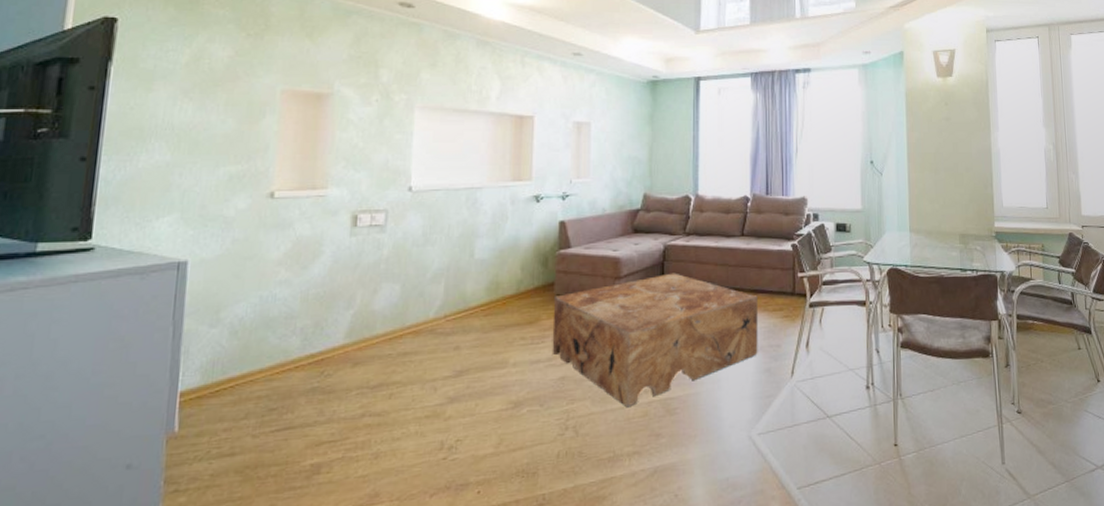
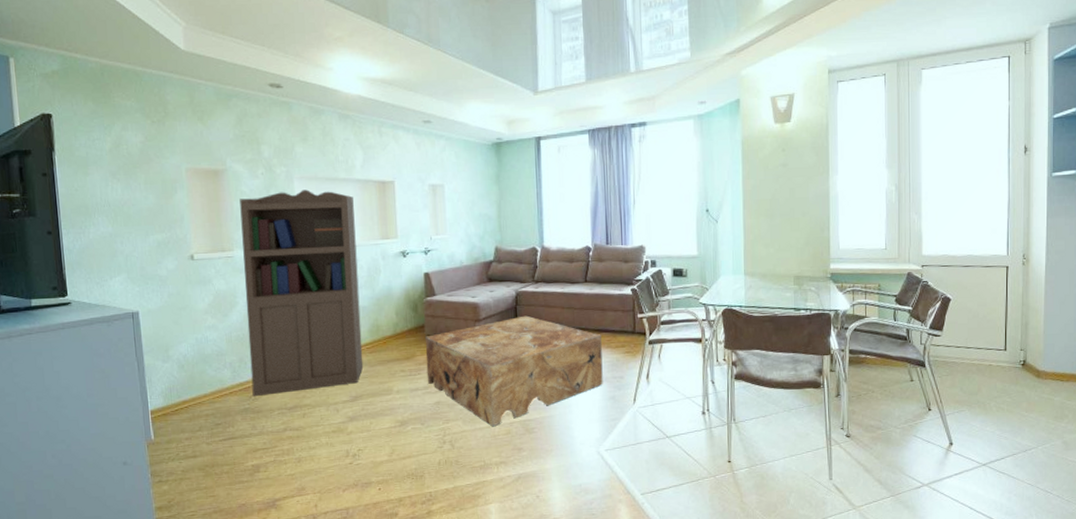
bookcase: none [325,121,484,373] -> present [239,189,364,397]

